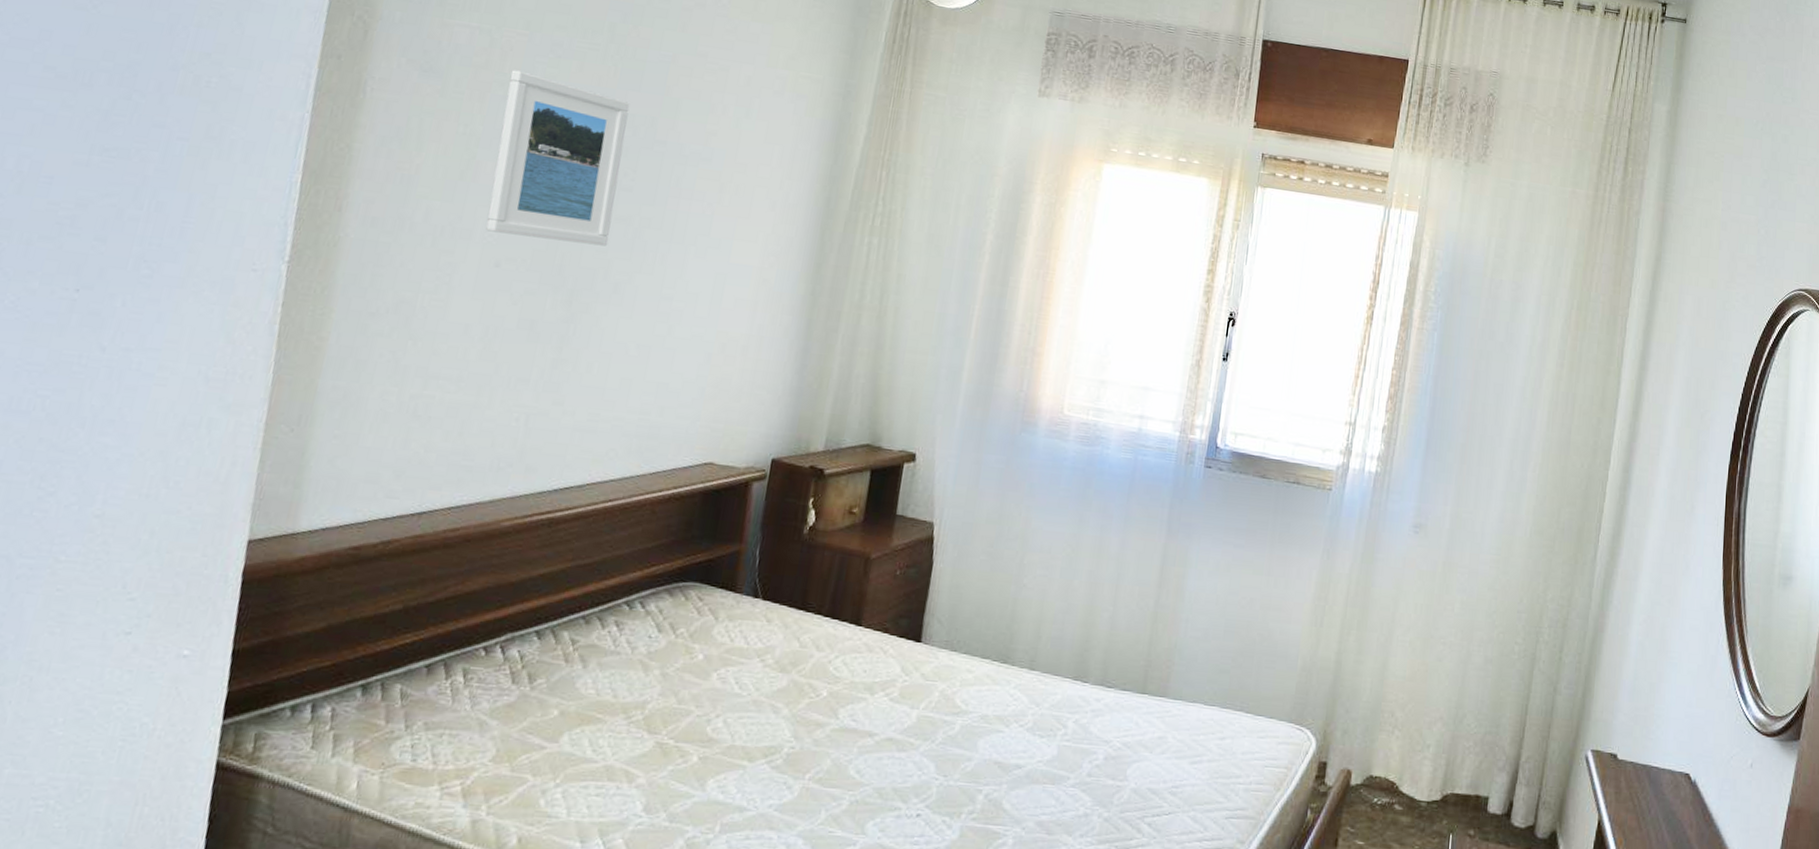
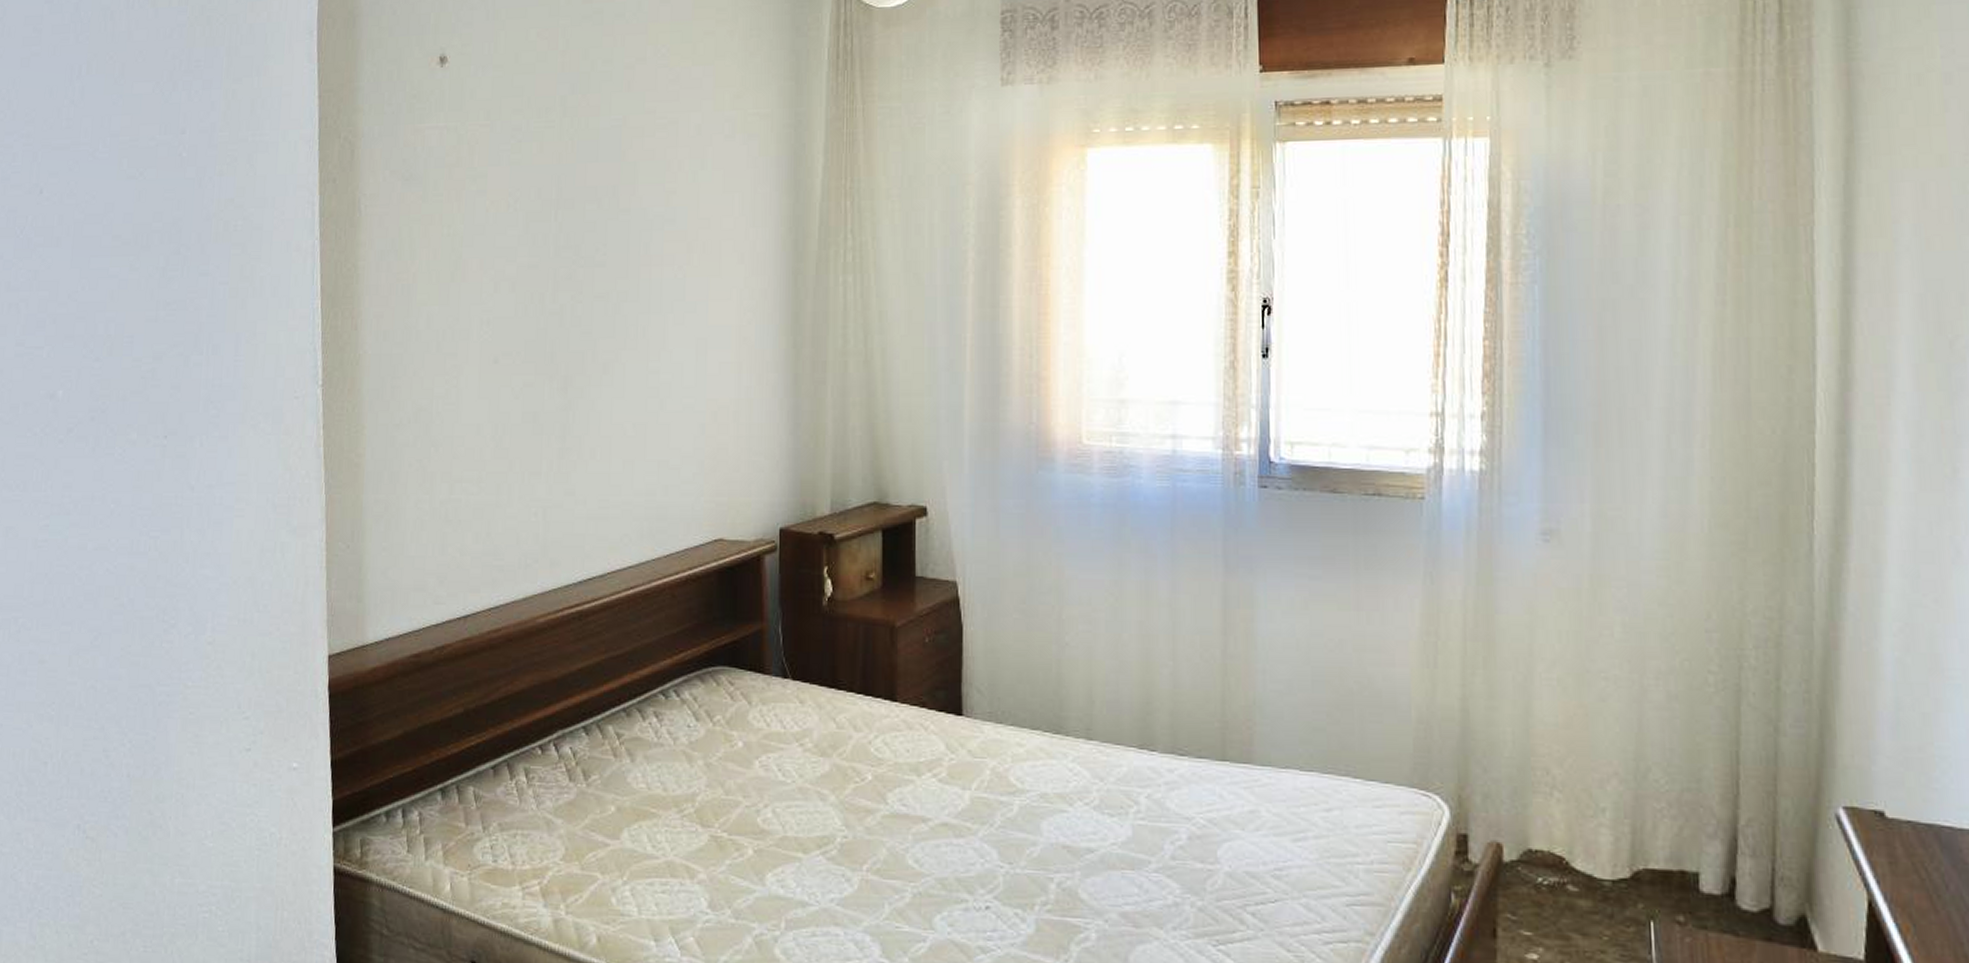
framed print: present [486,70,630,247] -> none [479,162,591,329]

